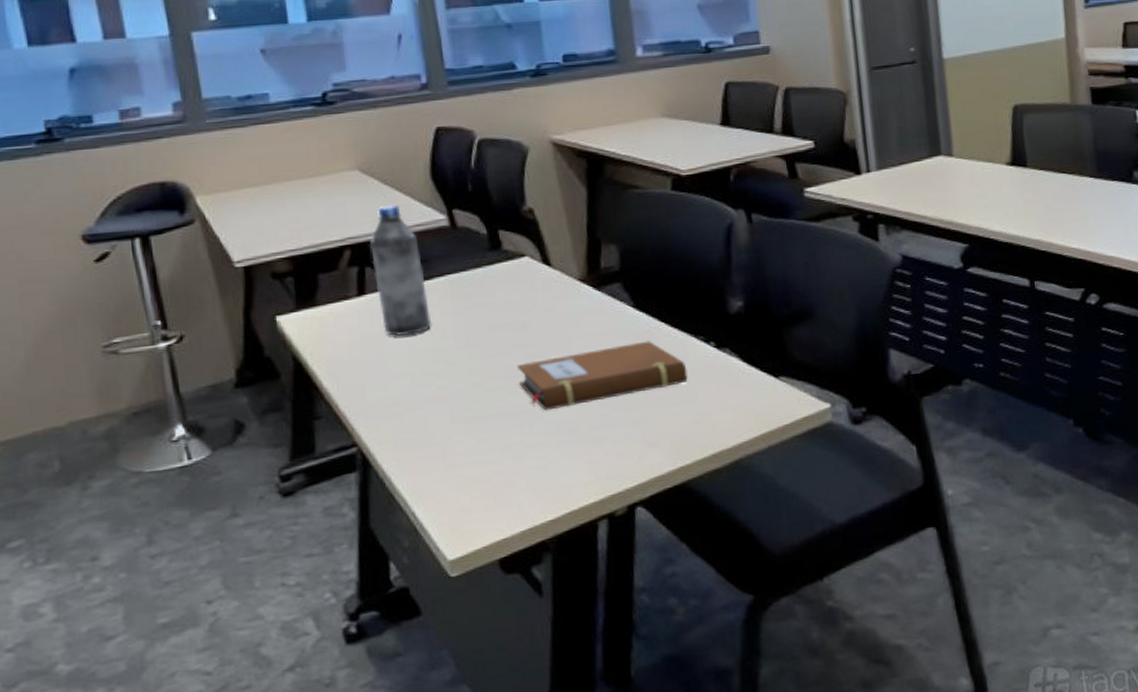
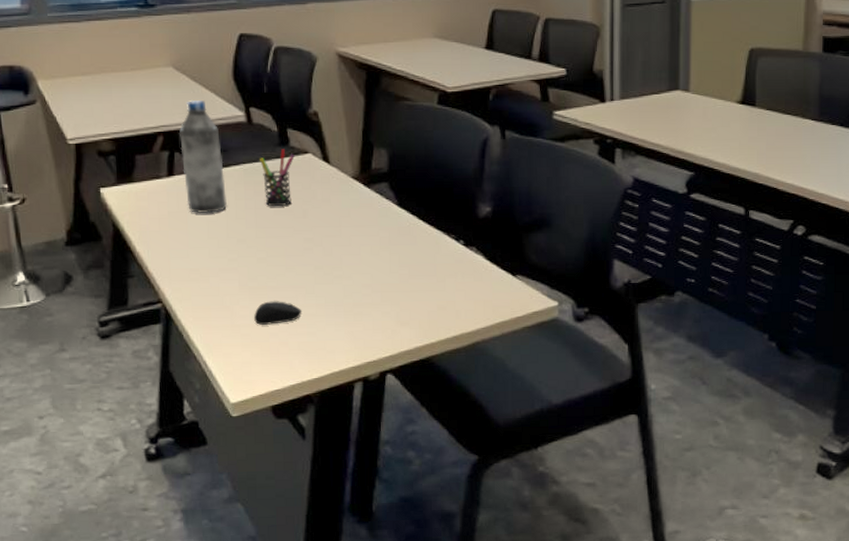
pen holder: none [468,253,509,321] -> present [260,149,295,206]
computer mouse: none [471,431,530,462] -> present [254,301,303,325]
notebook: present [516,340,688,411] -> none [295,235,439,287]

